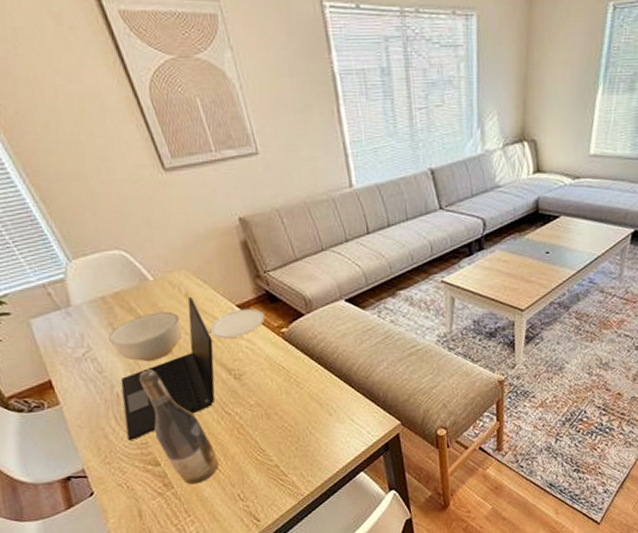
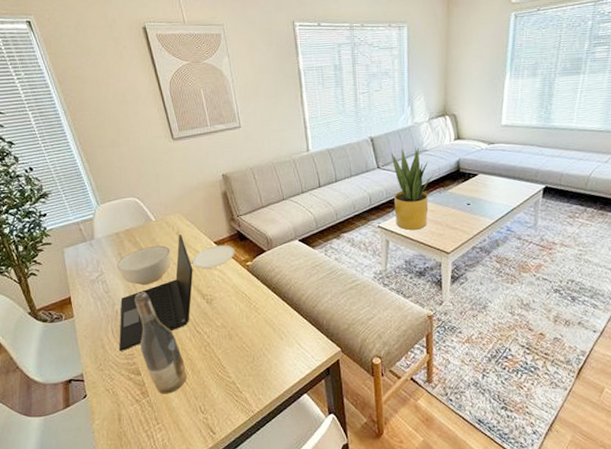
planter: none [456,181,509,286] -> present [390,146,435,231]

